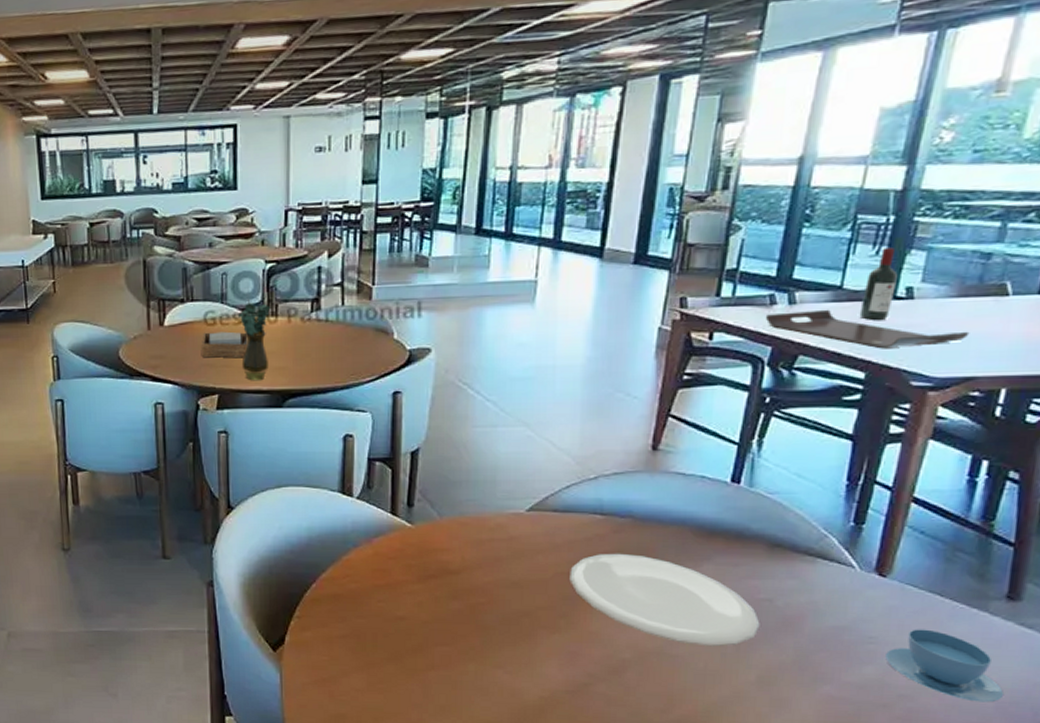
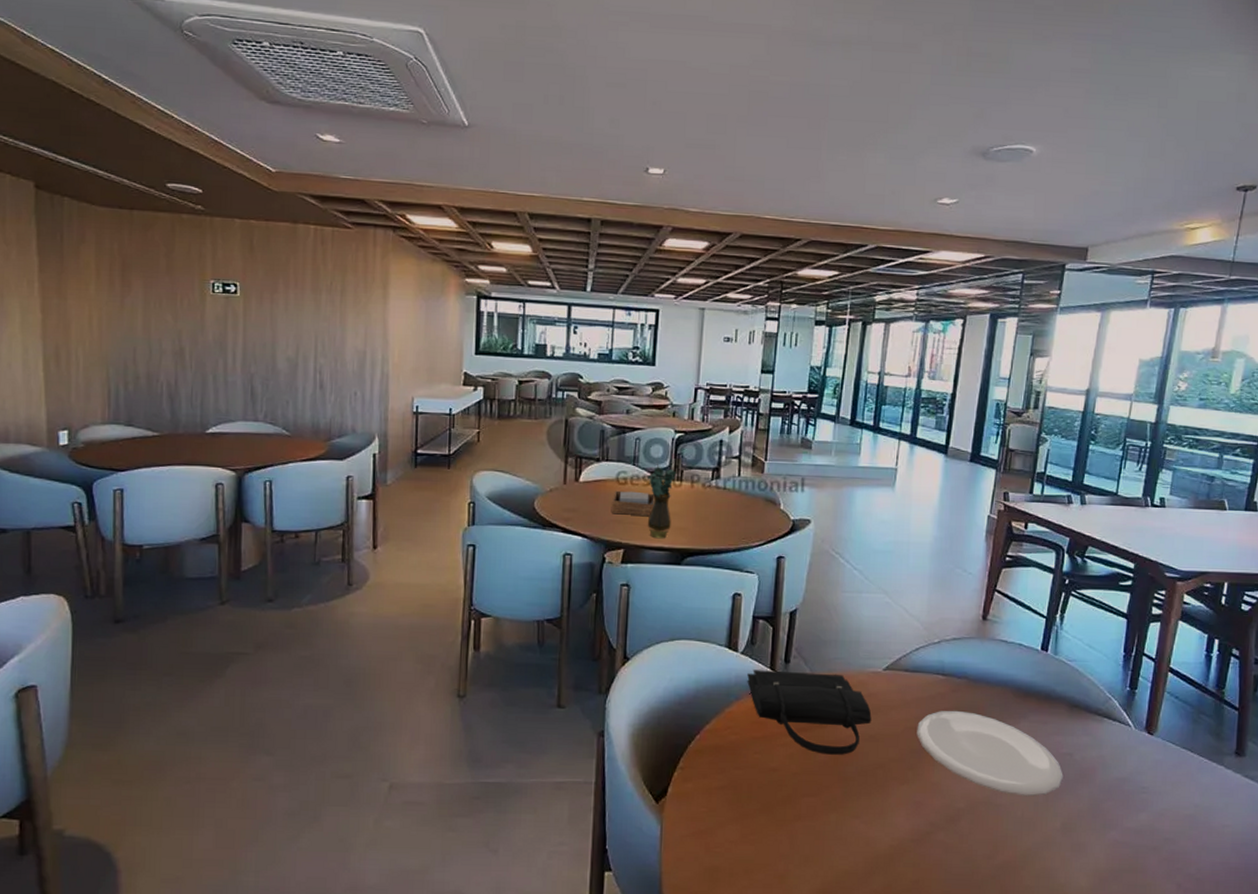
handbag: none [365,515,514,603] -> present [747,670,872,755]
serving tray: present [765,309,970,348] -> none [1064,510,1203,545]
wine bottle: present [859,247,898,320] -> none [1129,466,1154,522]
teacup: present [885,629,1003,703] -> none [1154,780,1236,844]

